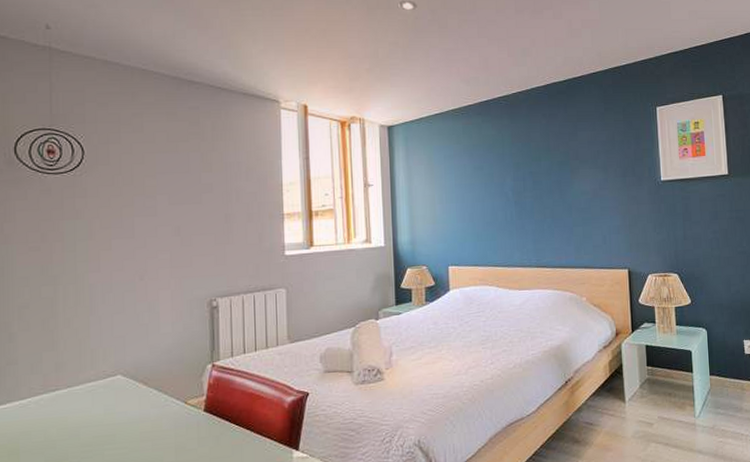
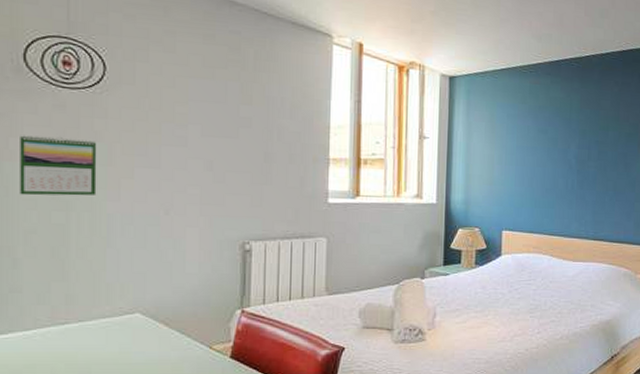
calendar: none [13,218,80,274] -> present [20,135,97,196]

